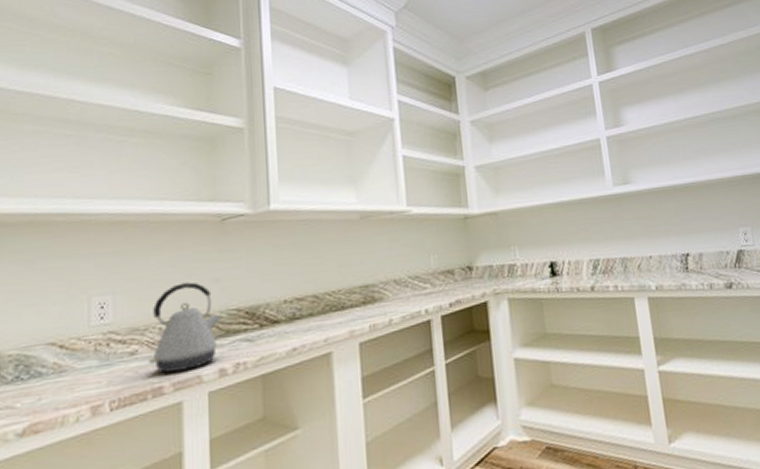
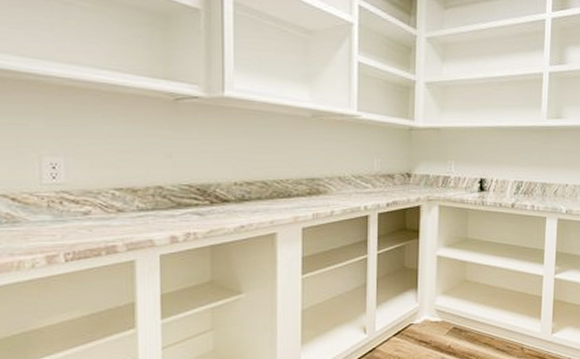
kettle: present [149,282,223,373] -> none [102,154,175,234]

